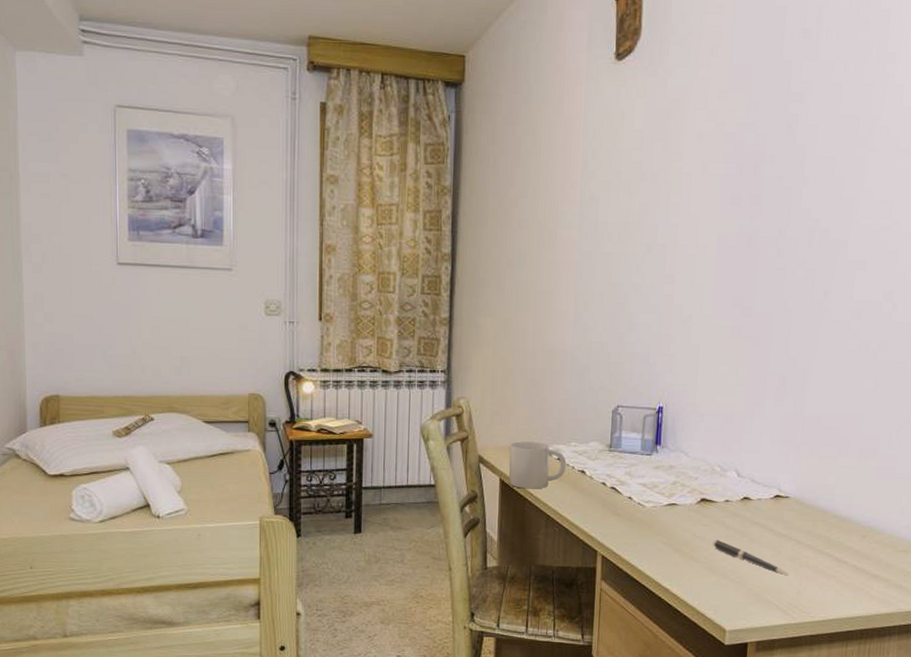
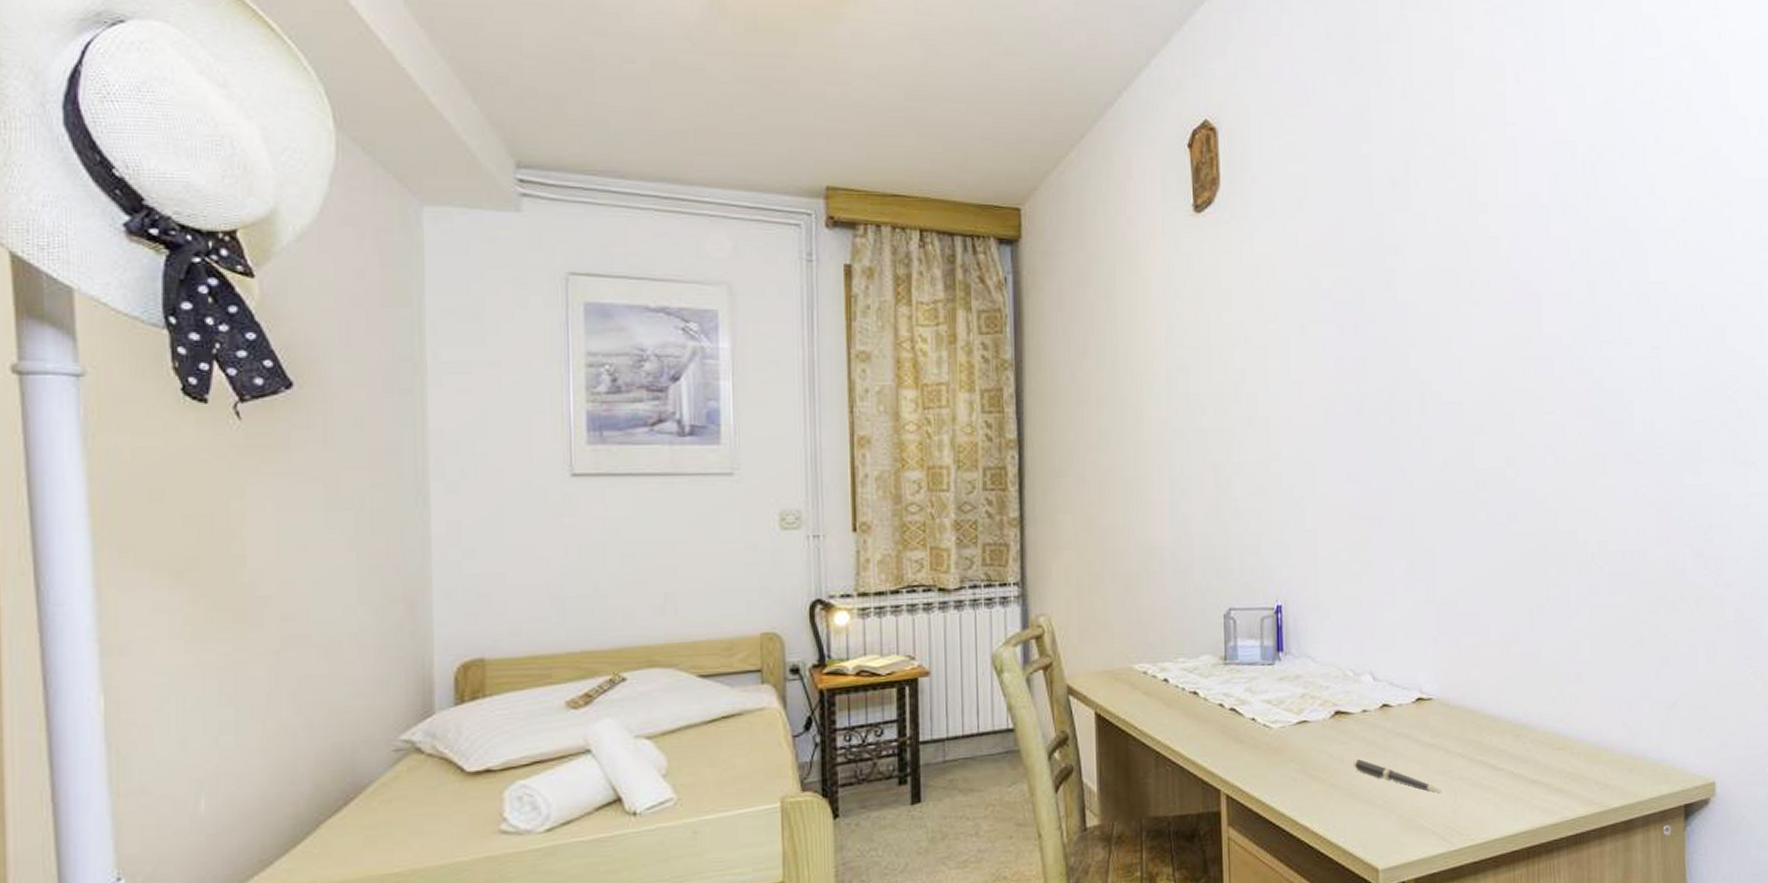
mug: present [508,441,567,489] -> none [1104,661,1175,722]

